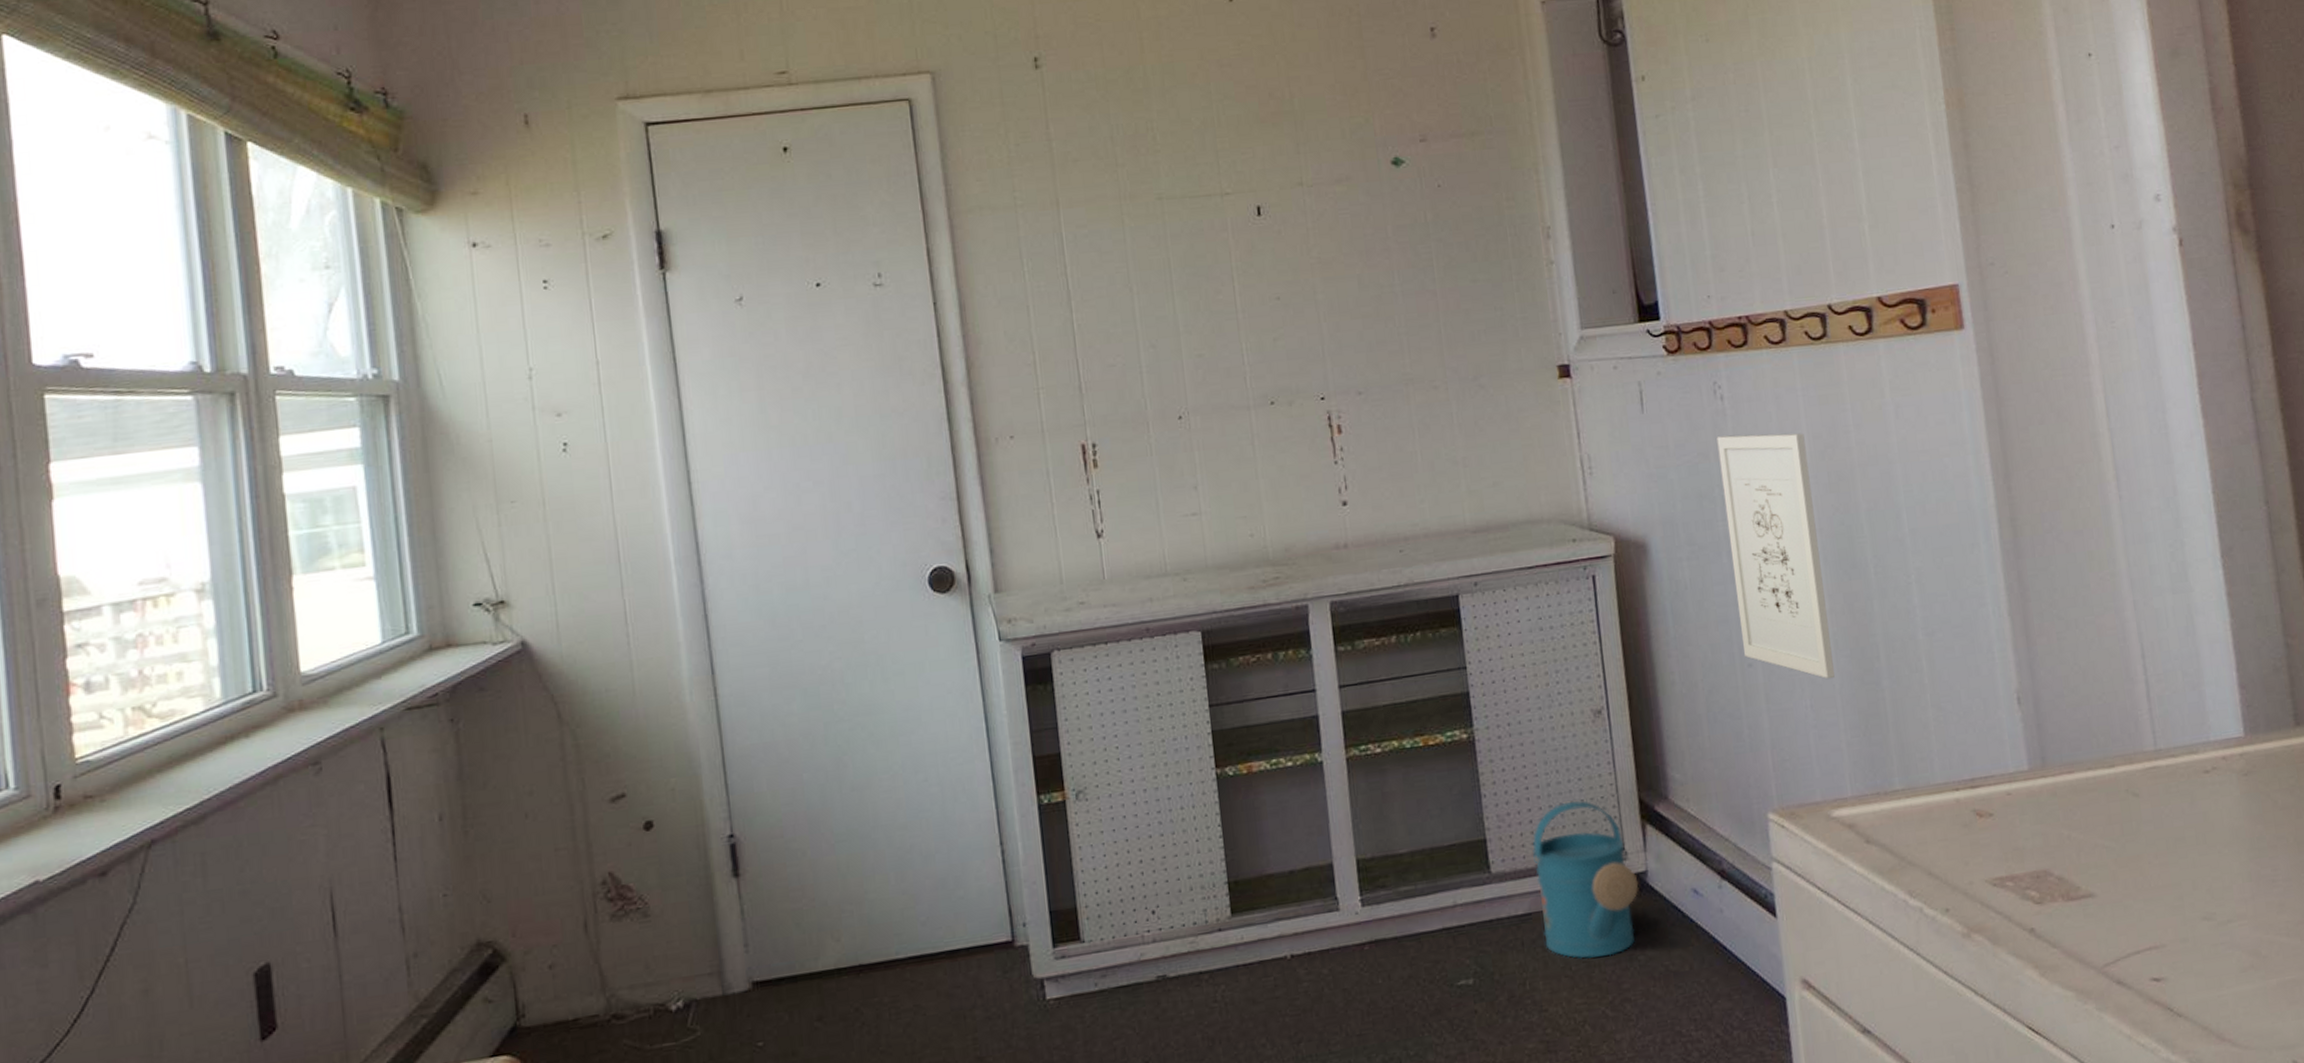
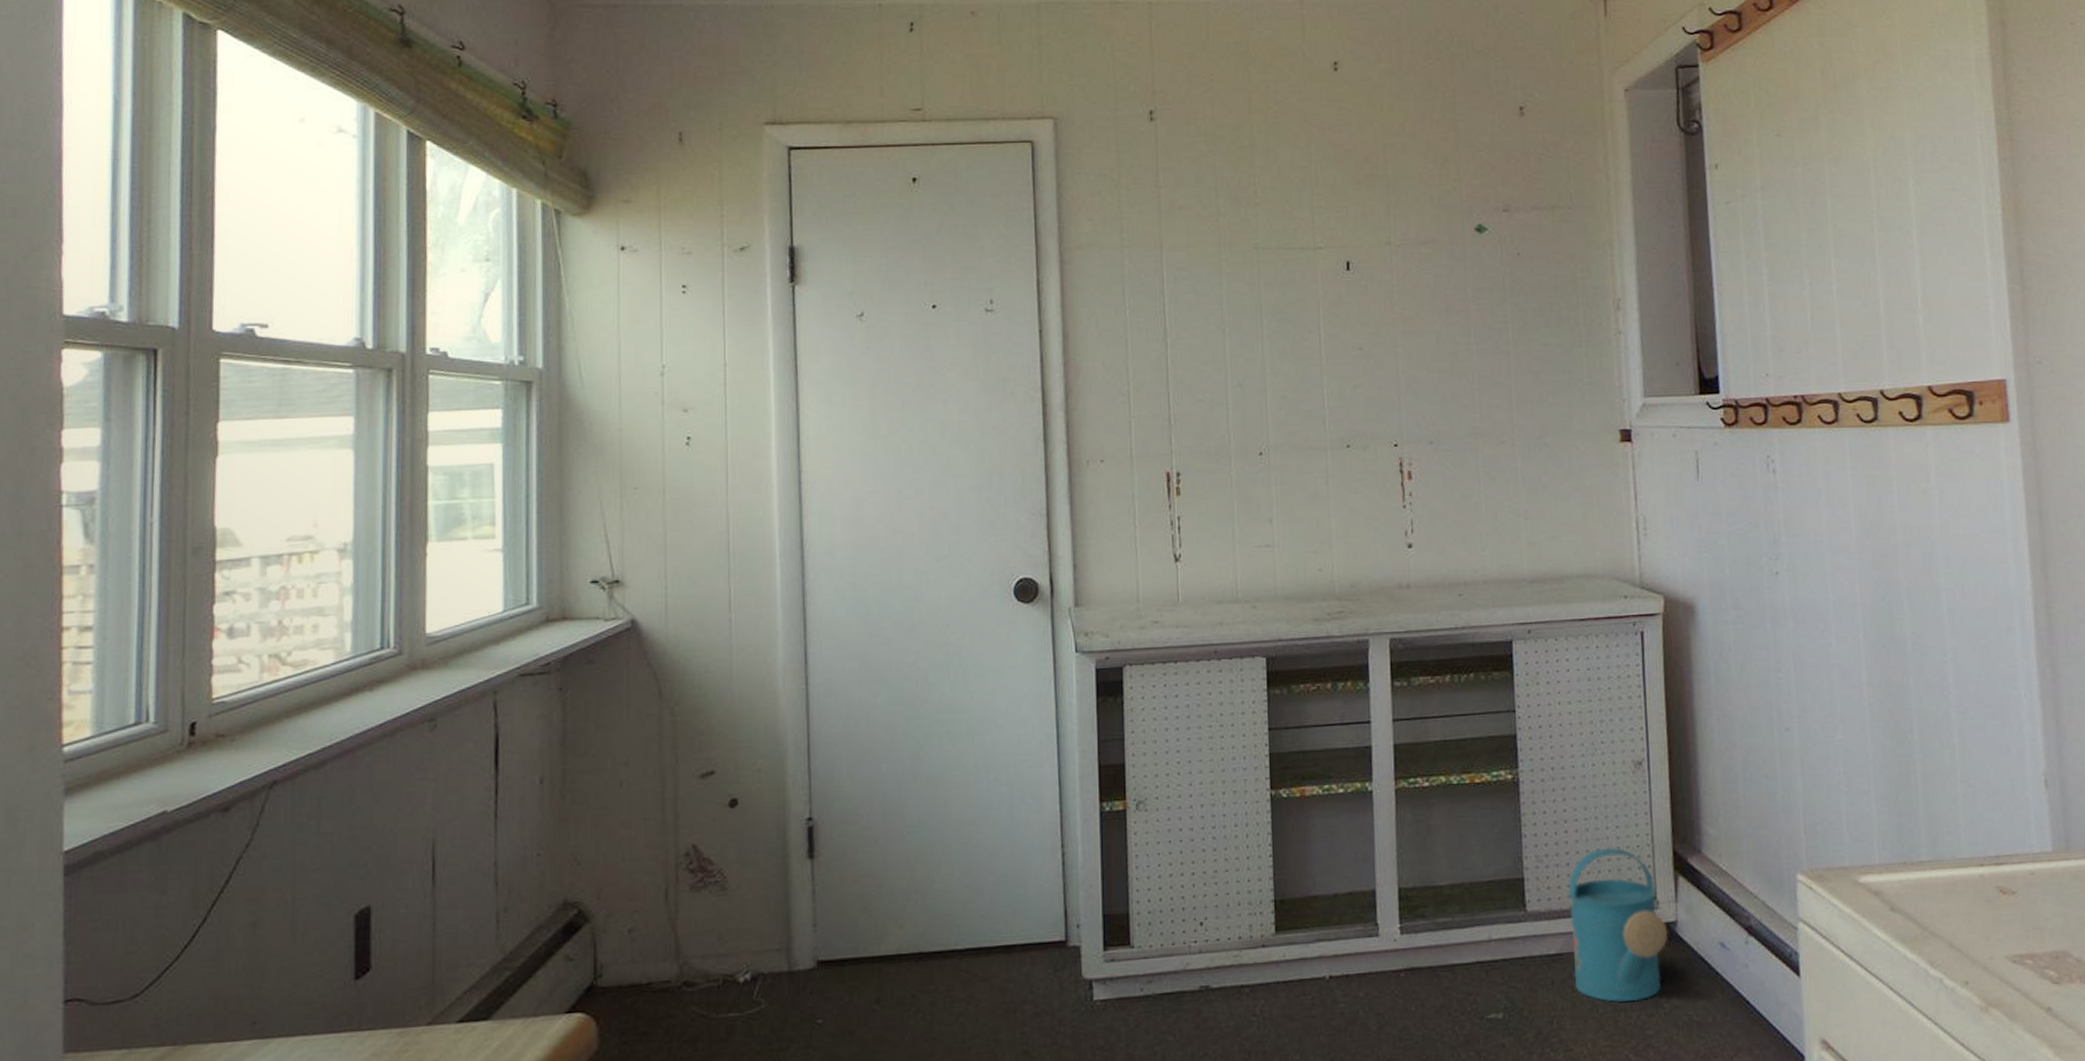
wall art: present [1716,433,1835,680] -> none [1767,507,1868,749]

